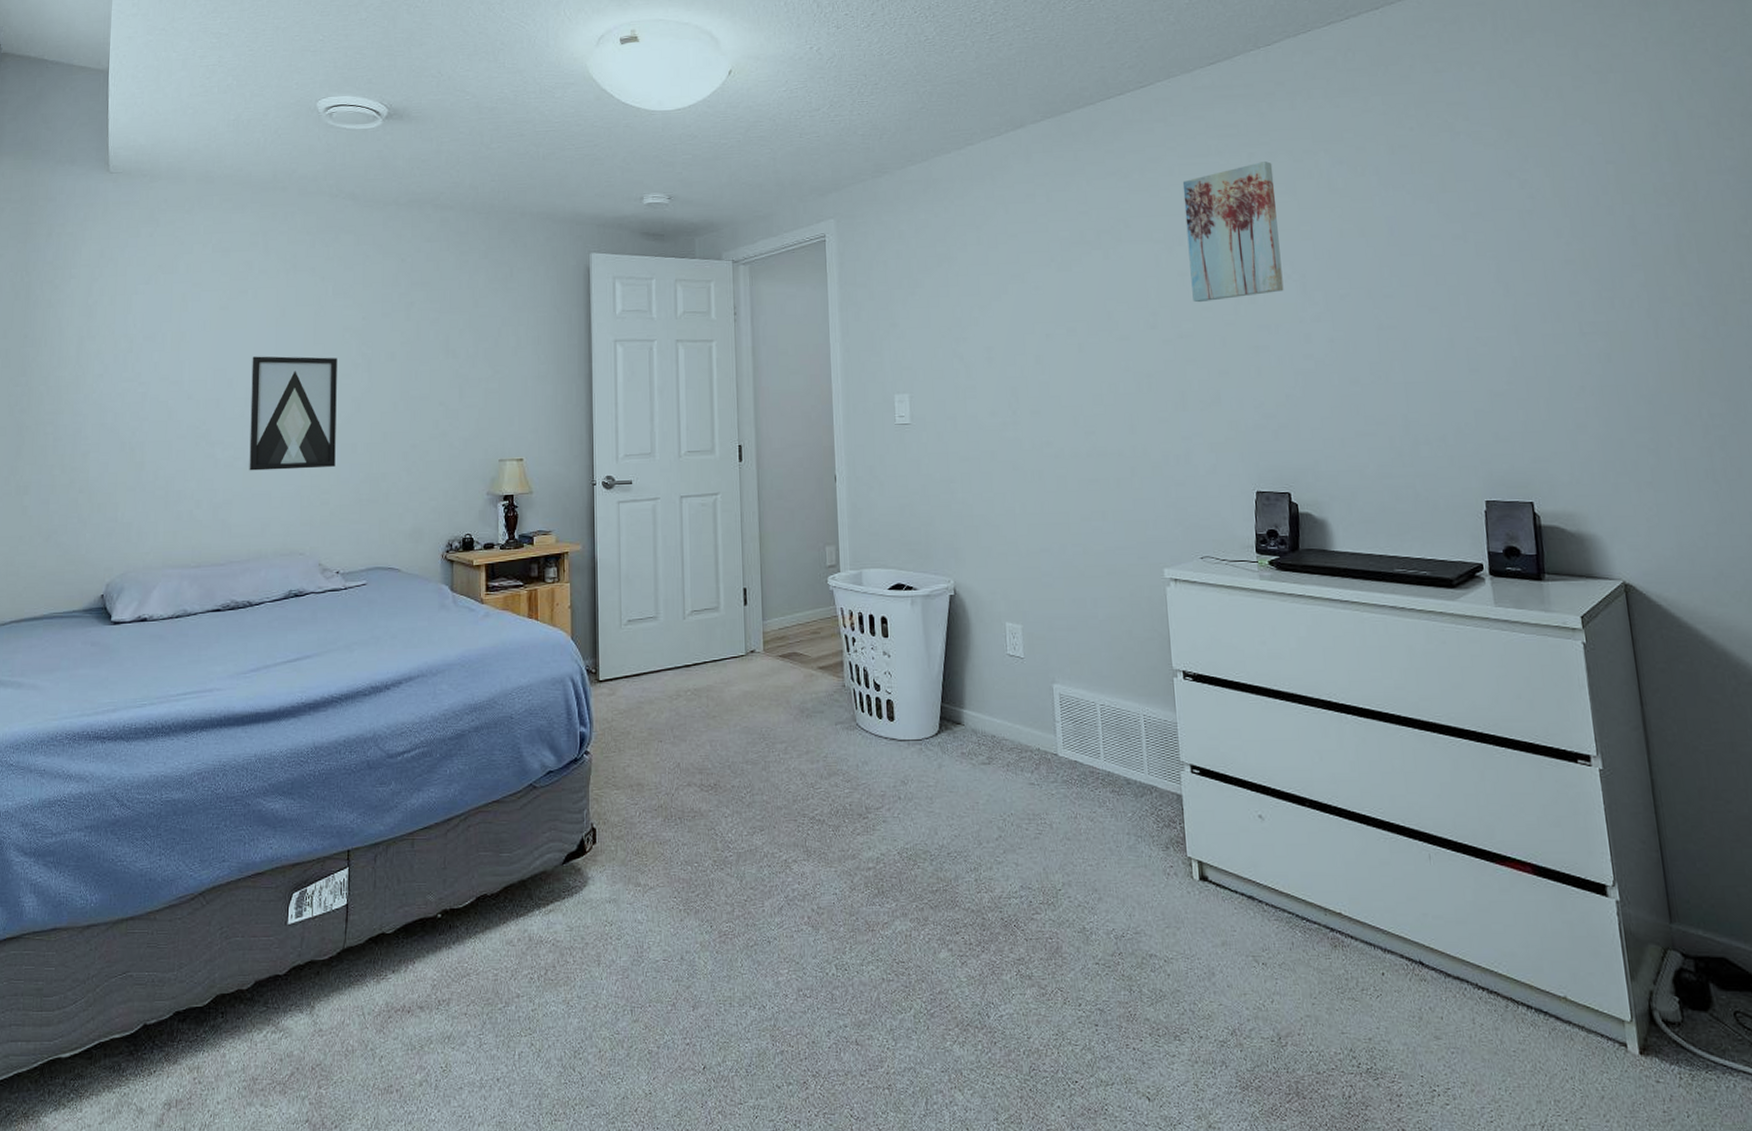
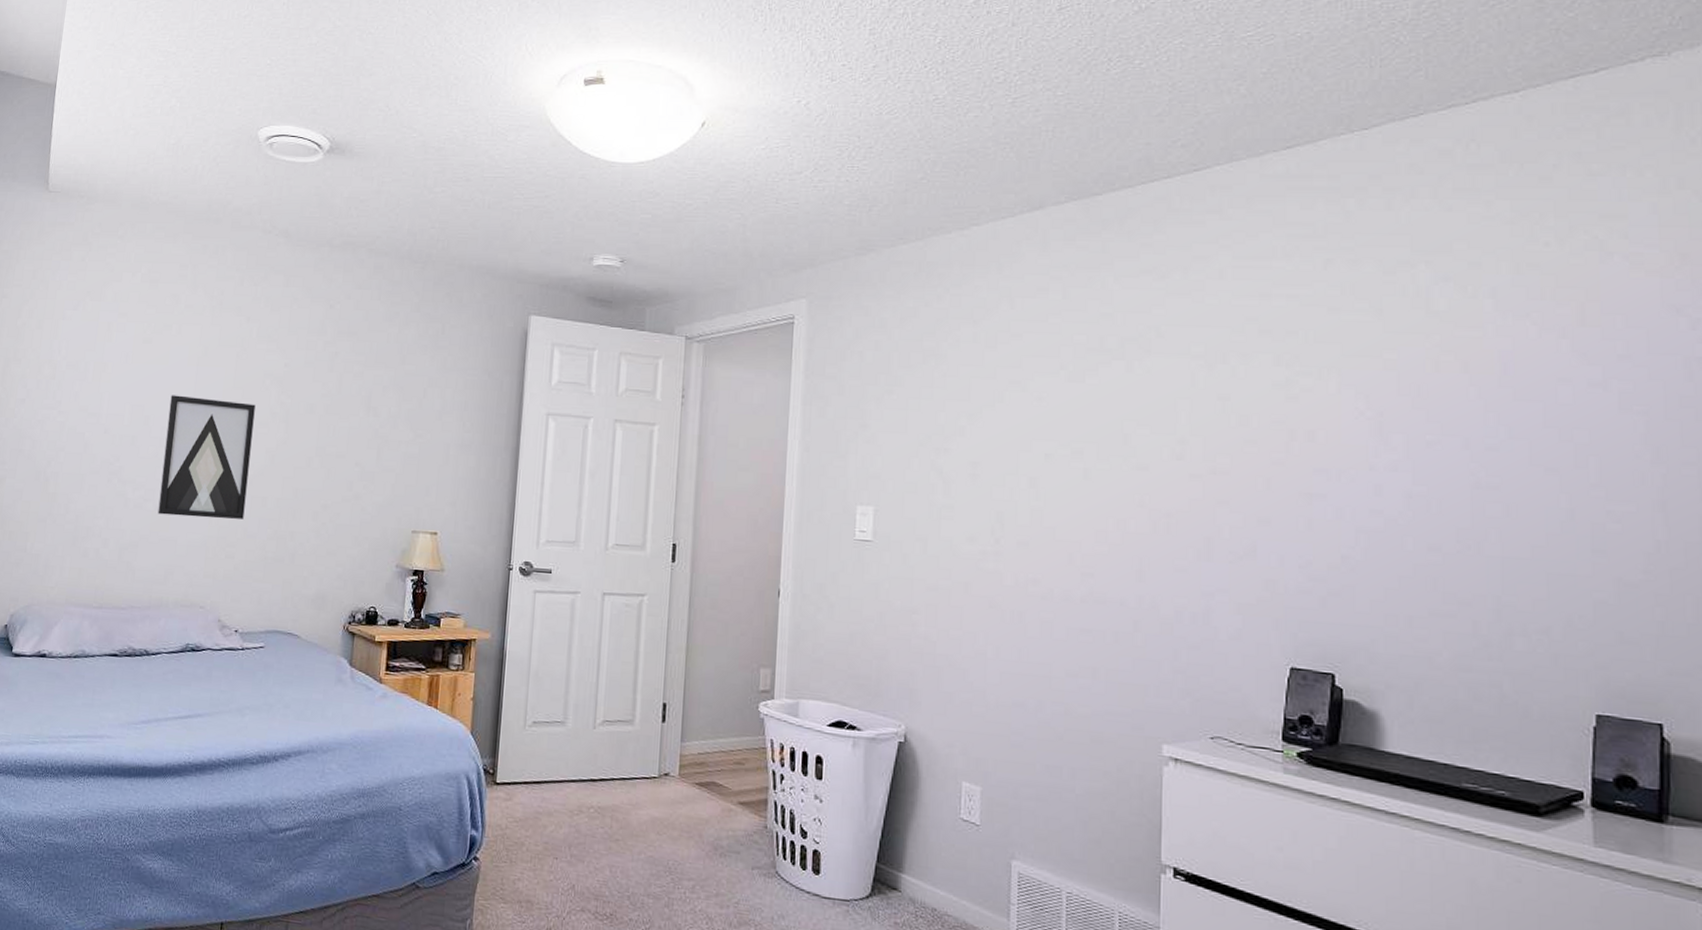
wall art: present [1182,161,1284,303] -> none [1234,271,1355,435]

